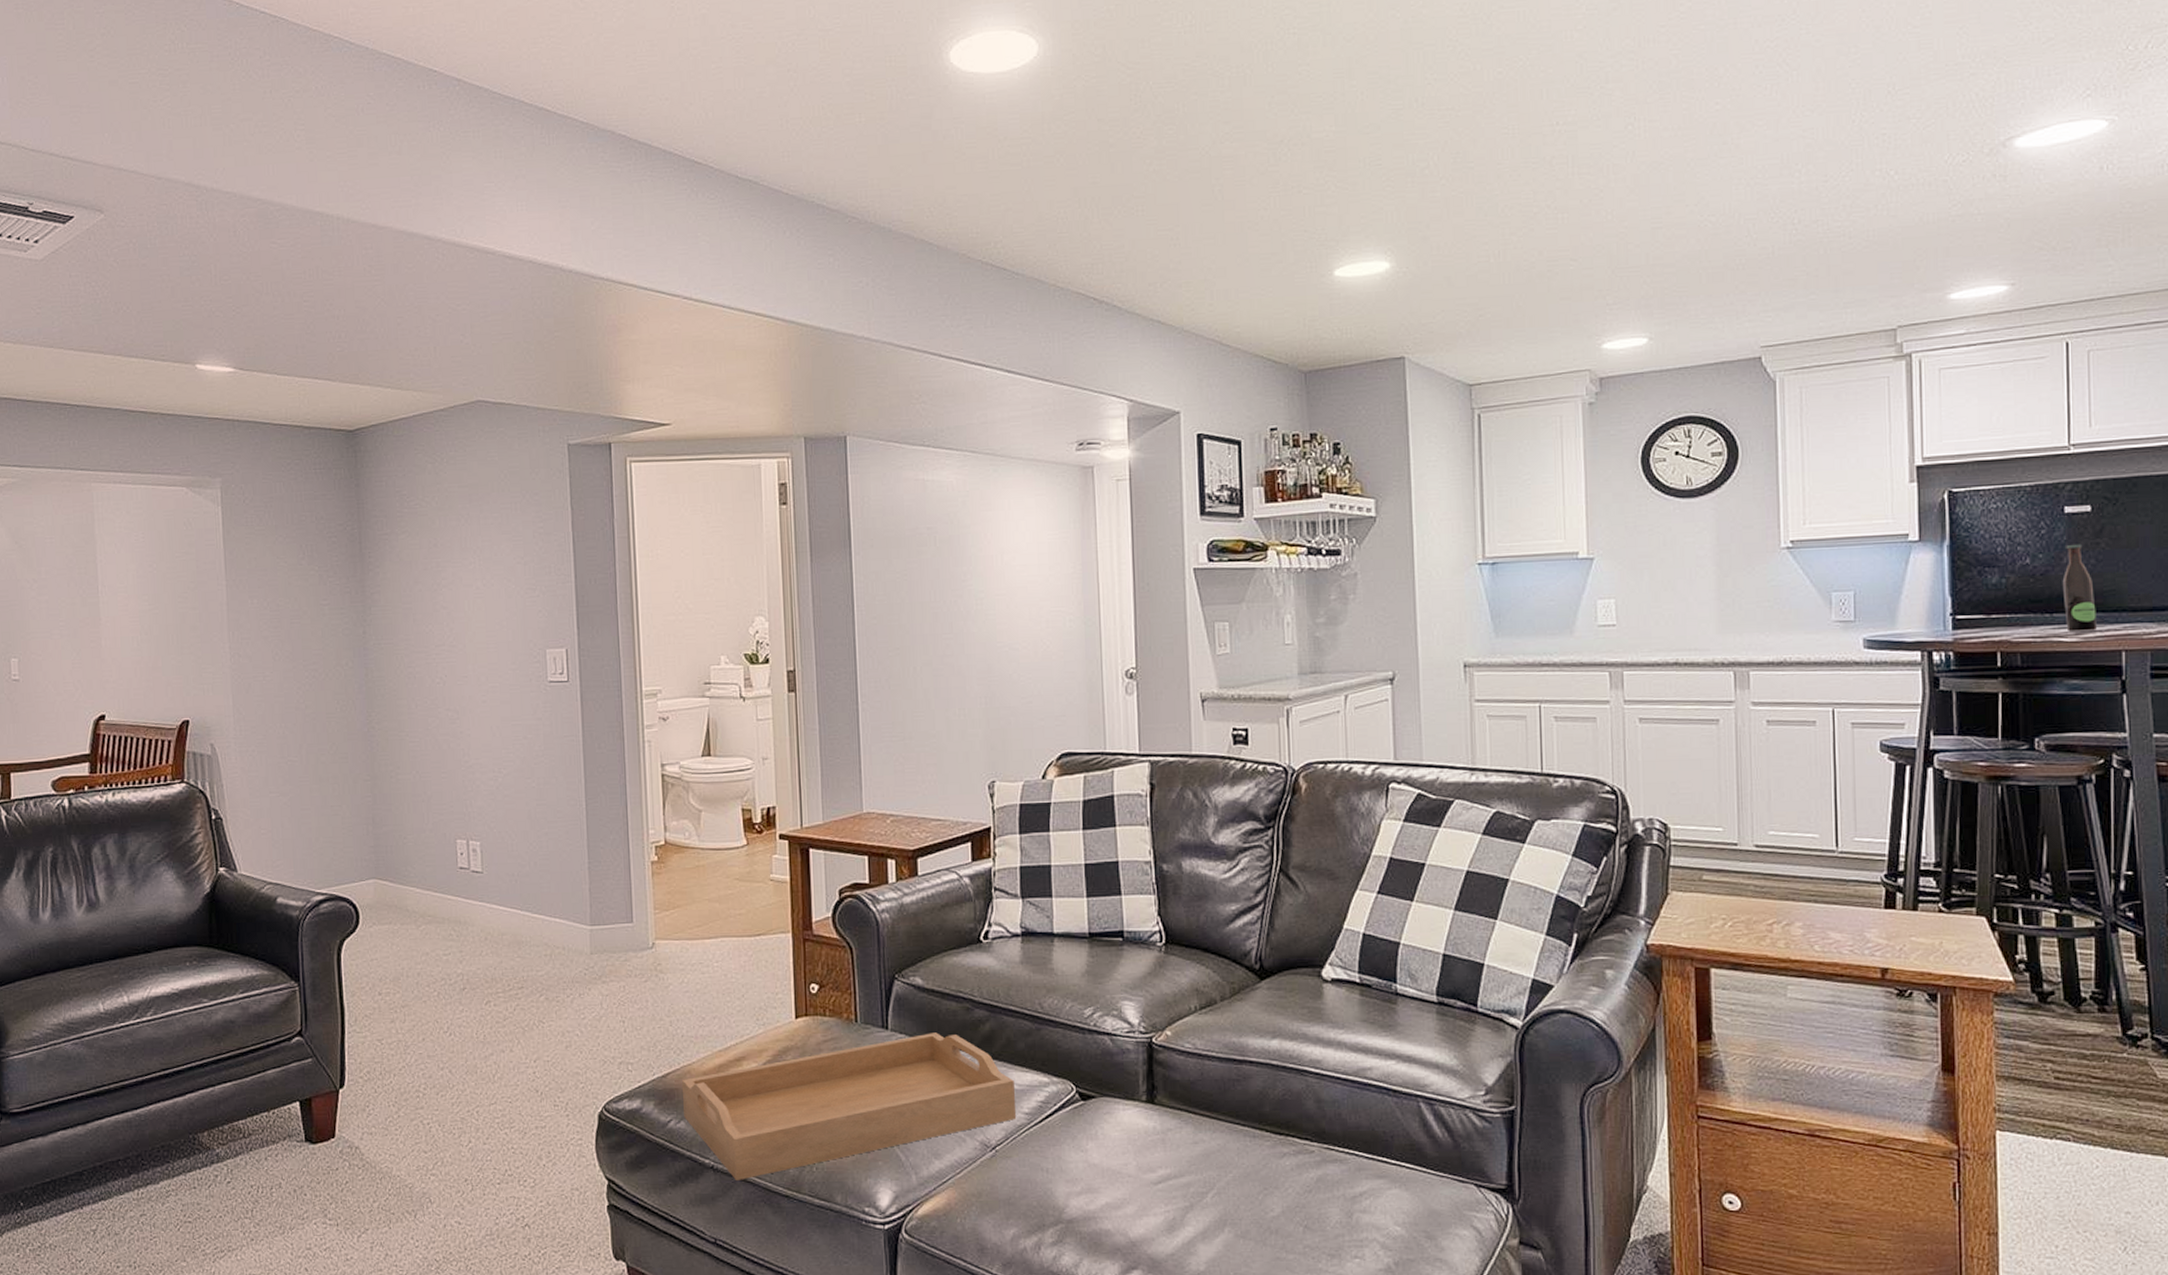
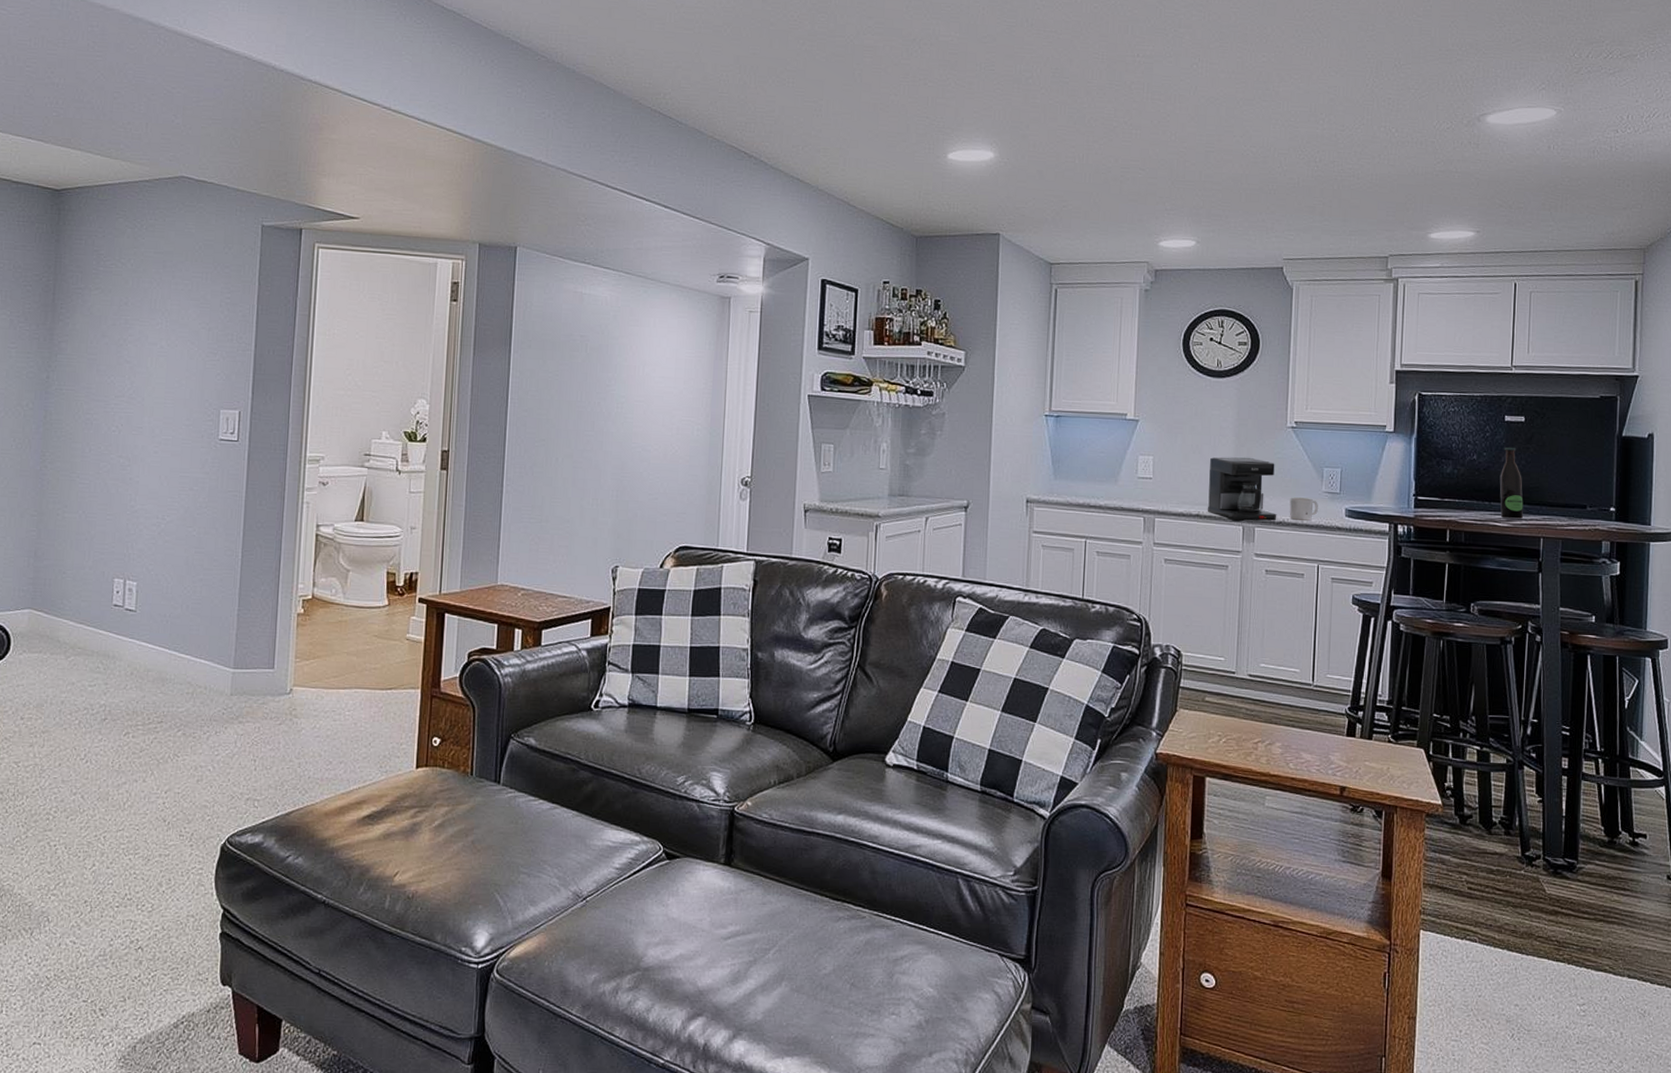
serving tray: present [682,1032,1016,1182] -> none [302,789,609,917]
coffee maker: none [1687,588,1775,666] -> present [1207,457,1276,521]
mug: none [1791,630,1828,658] -> present [1289,497,1318,521]

